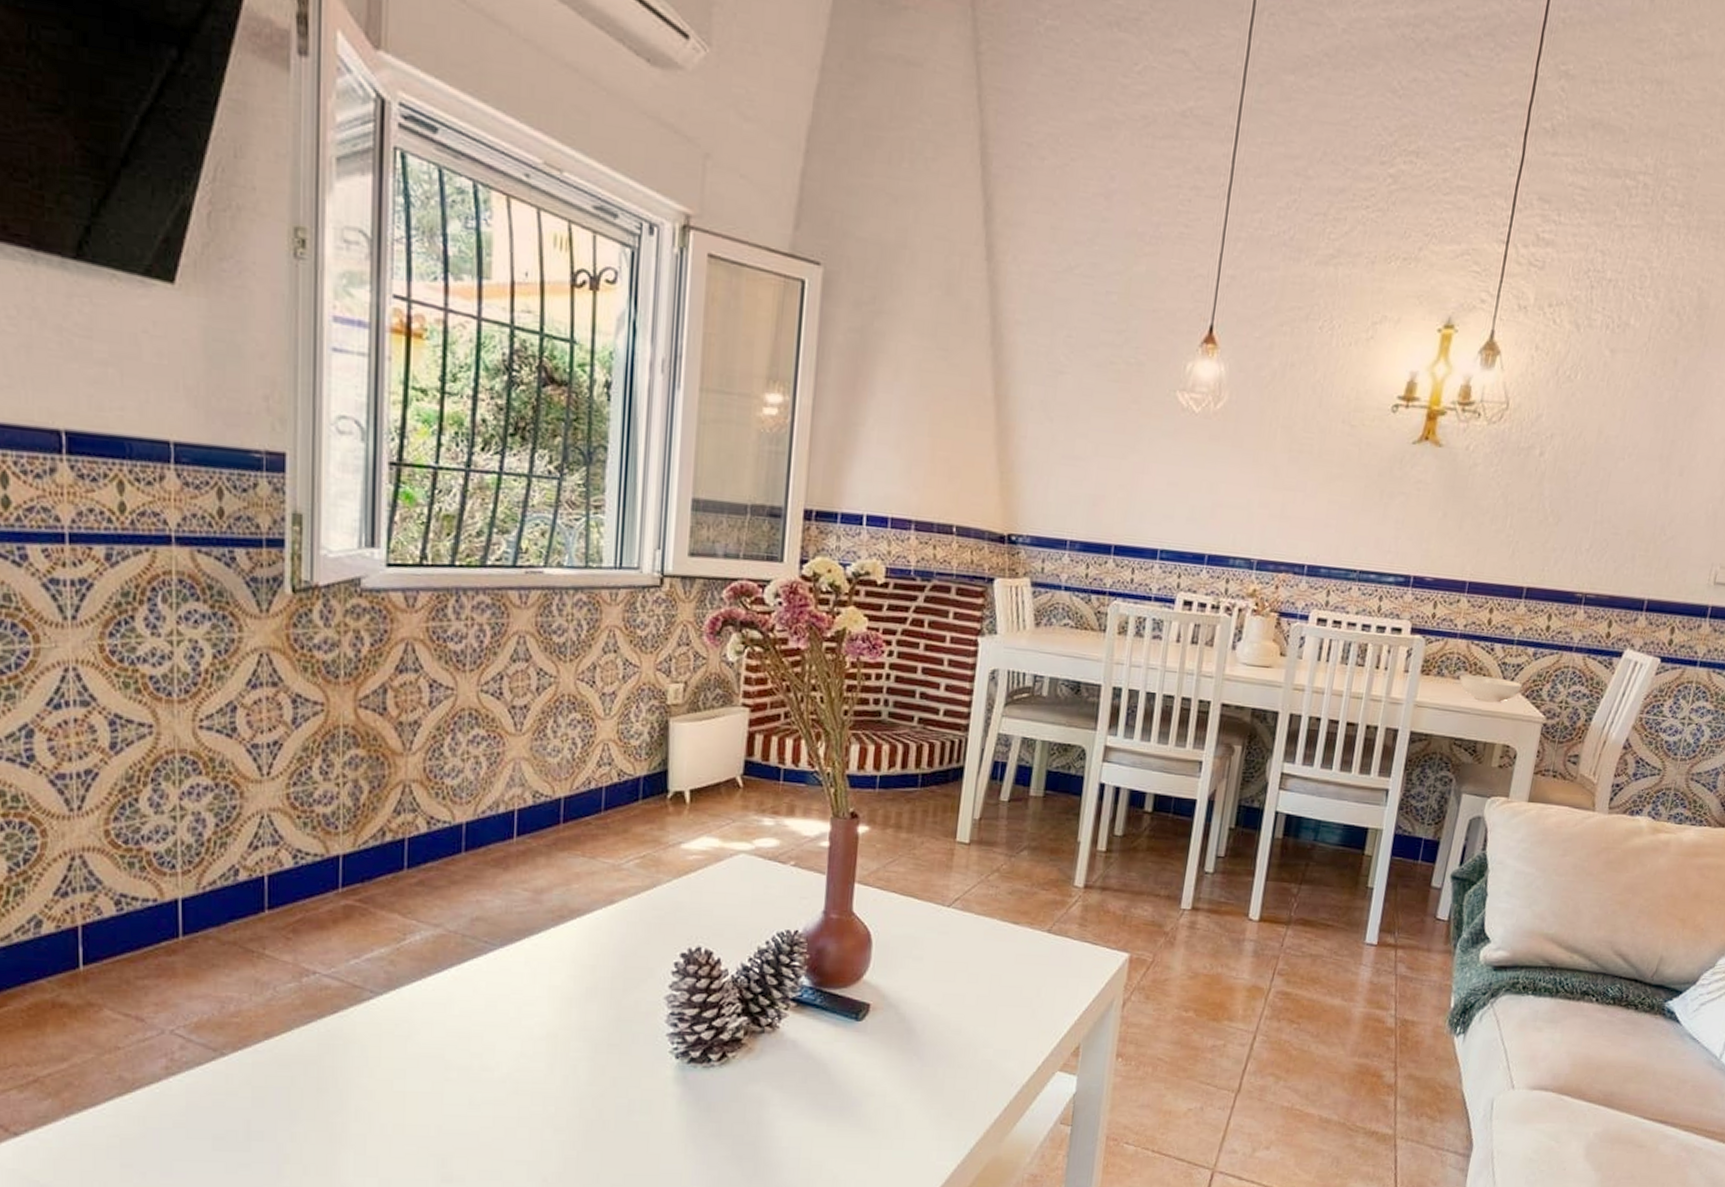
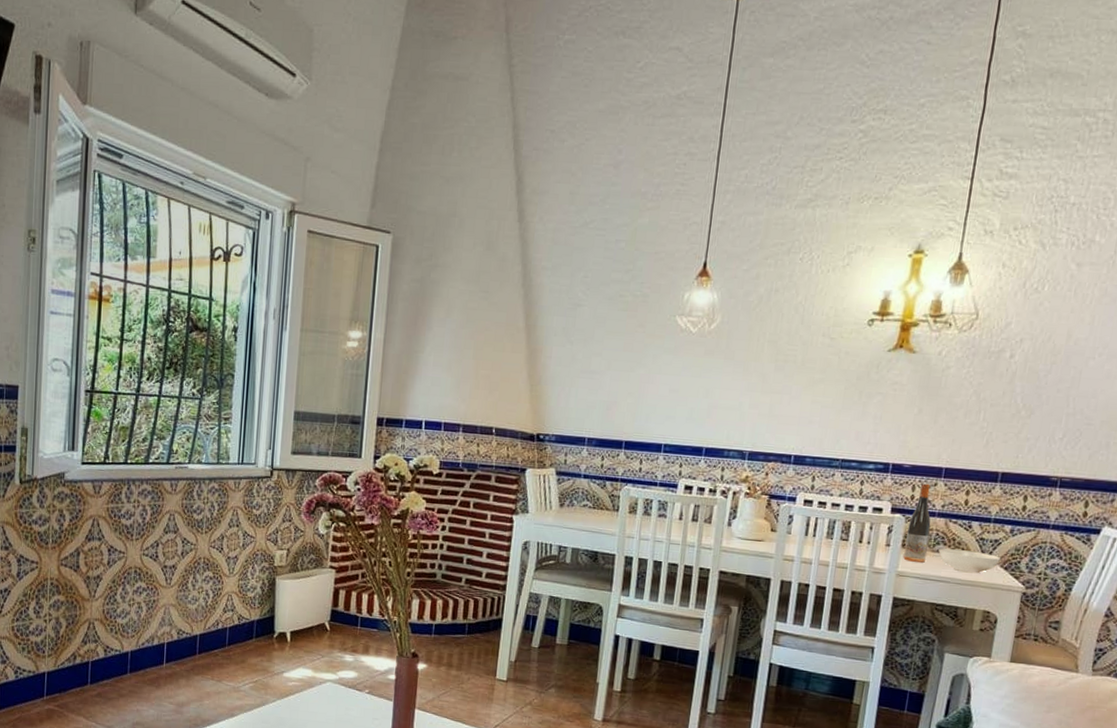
wine bottle: none [1422,599,1453,692] -> present [903,483,931,564]

